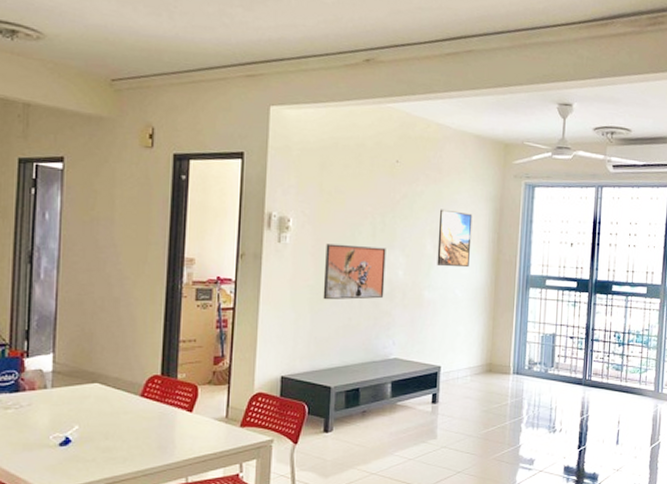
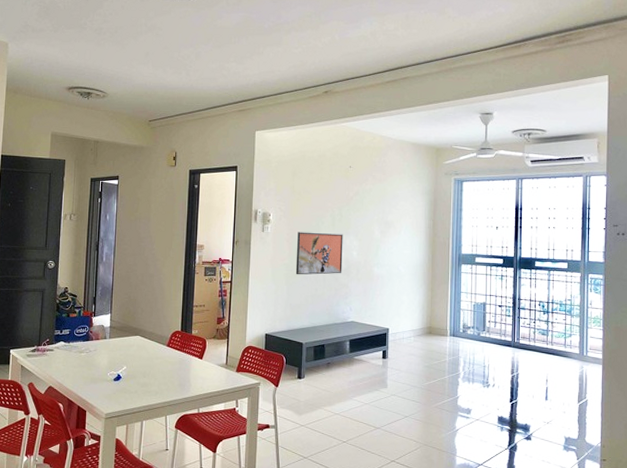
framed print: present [437,209,473,268] -> none [383,202,412,249]

